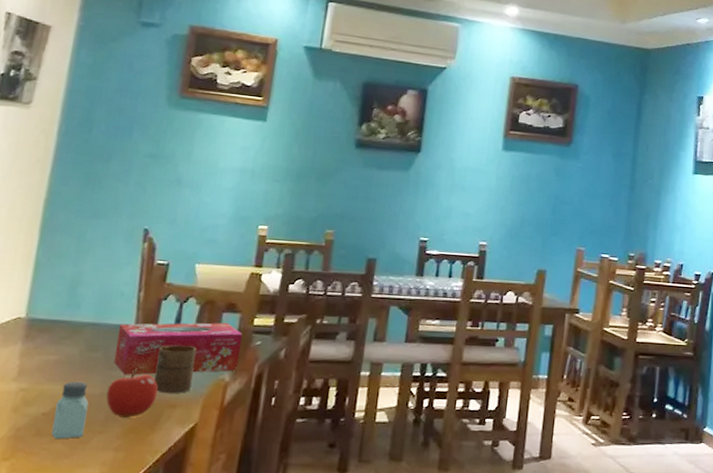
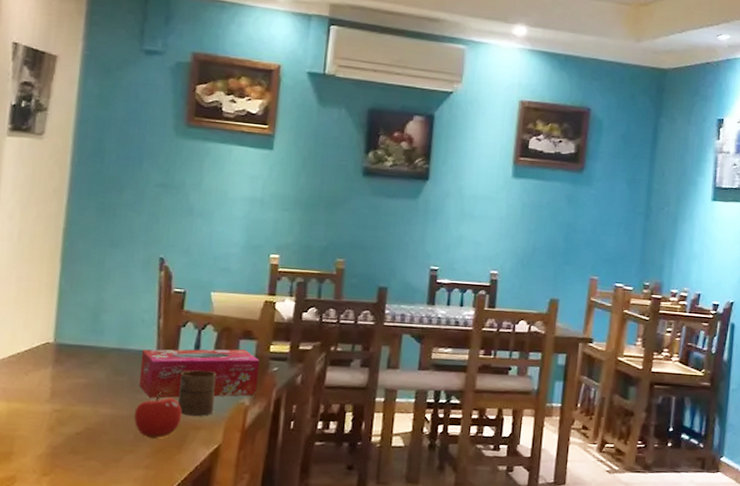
saltshaker: present [51,381,89,440] -> none [86,403,118,457]

